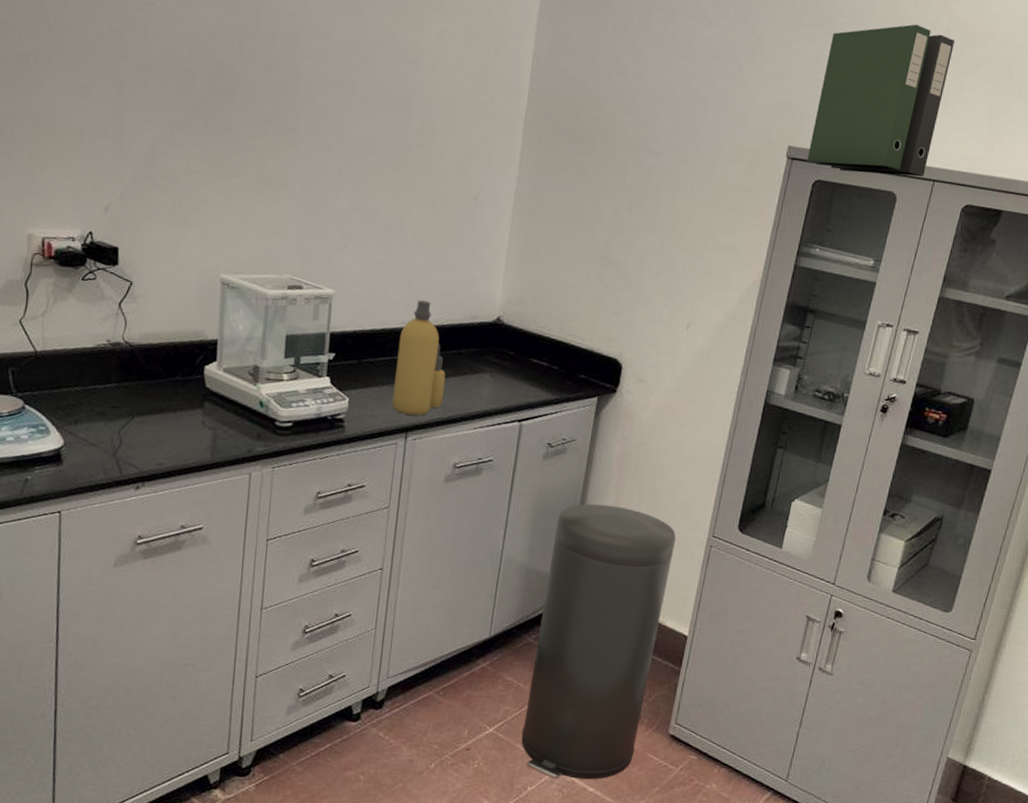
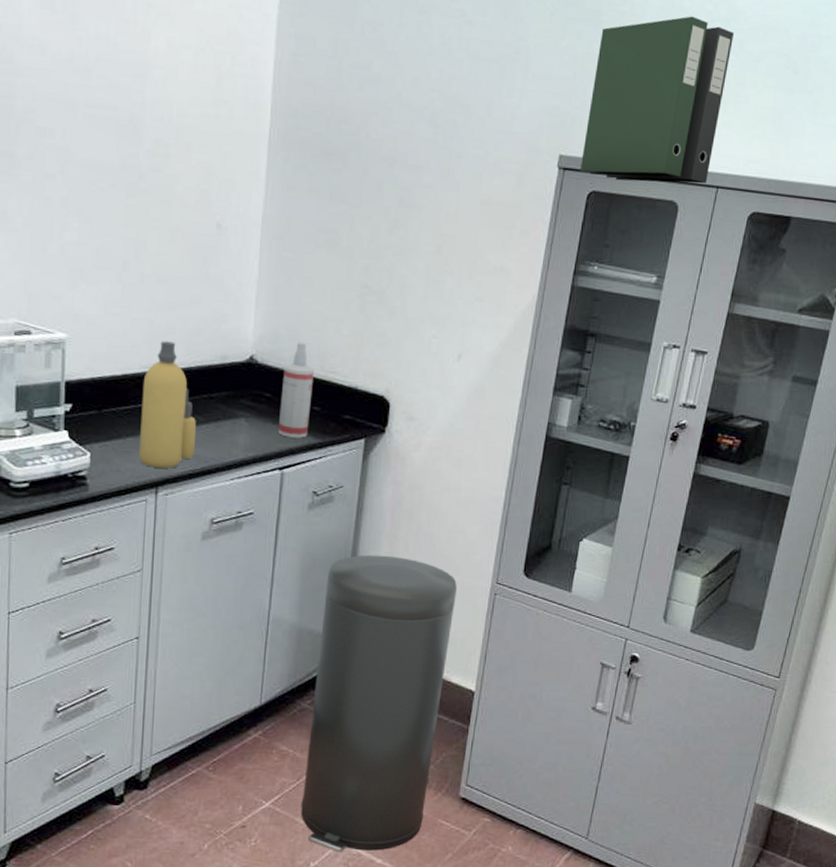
spray bottle: none [519,306,554,394] -> present [278,342,314,439]

